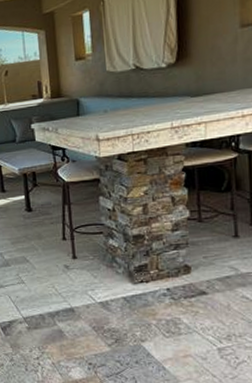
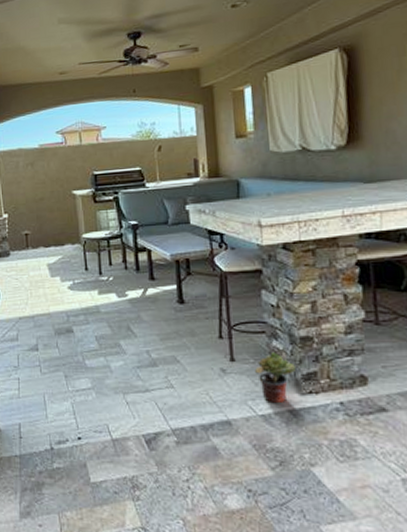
potted plant: none [94,250,130,291] -> present [255,352,297,403]

